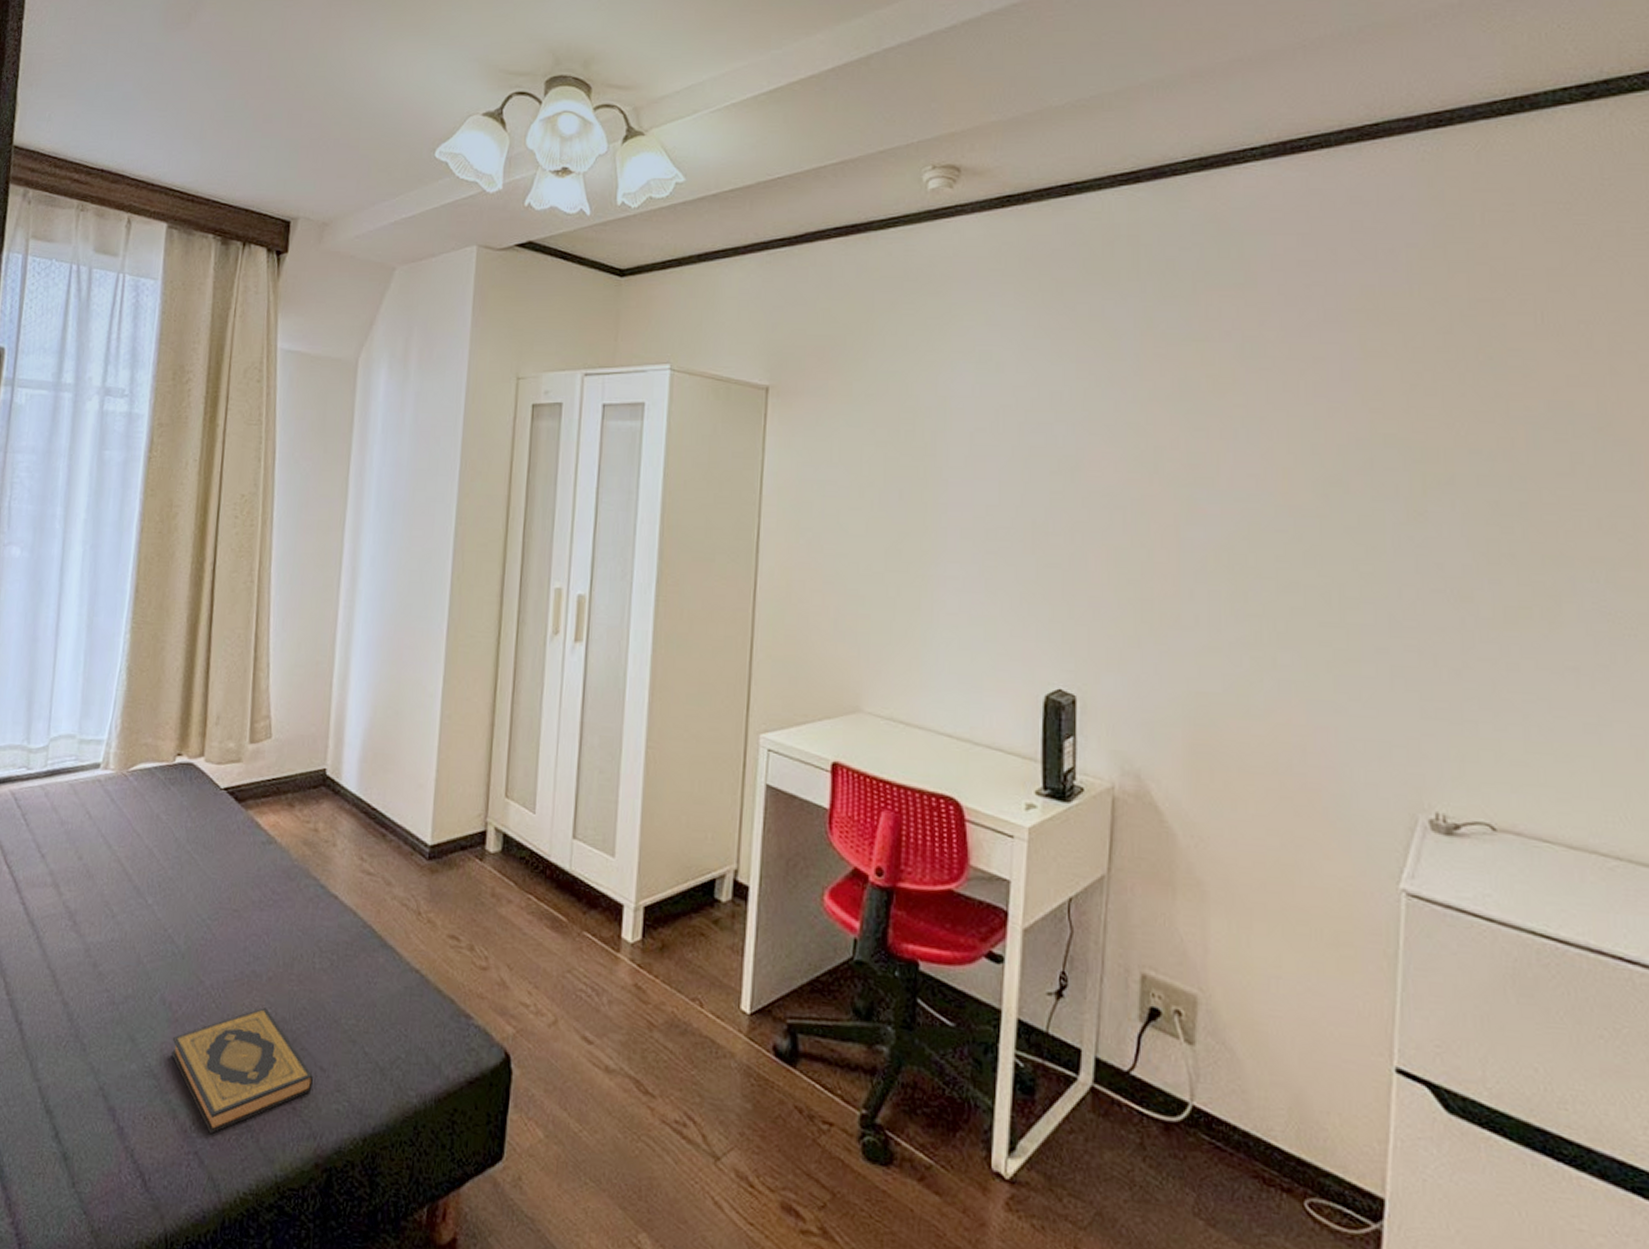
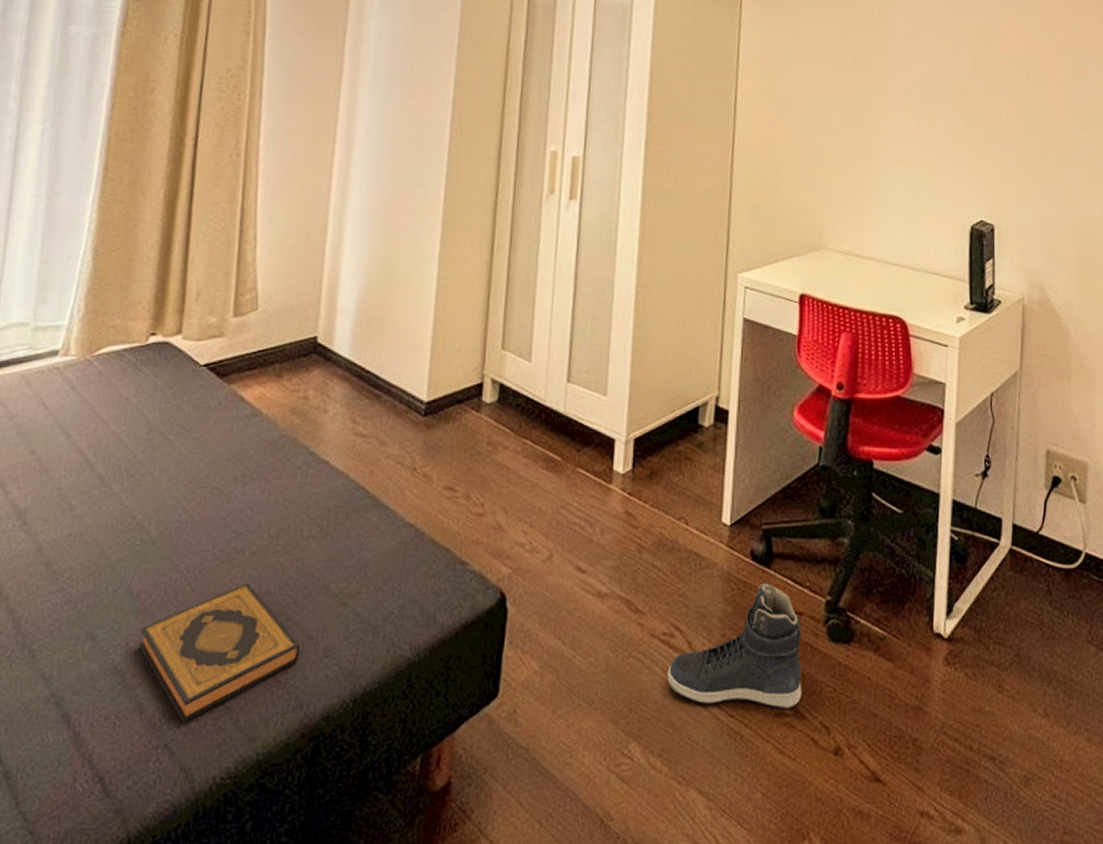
sneaker: none [680,1083,832,1228] -> present [667,583,802,709]

